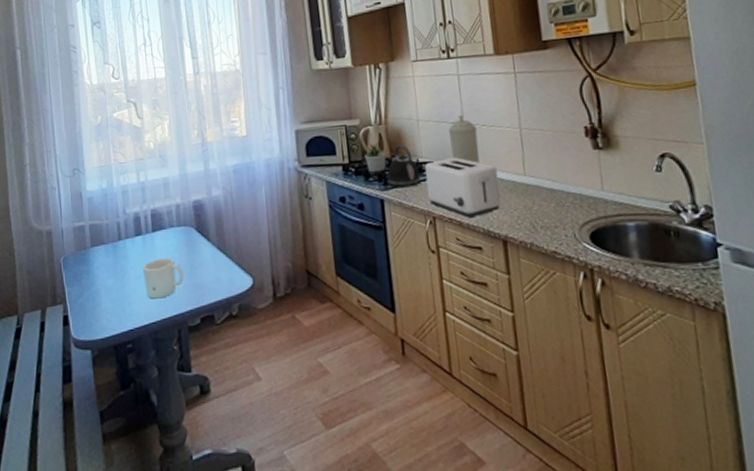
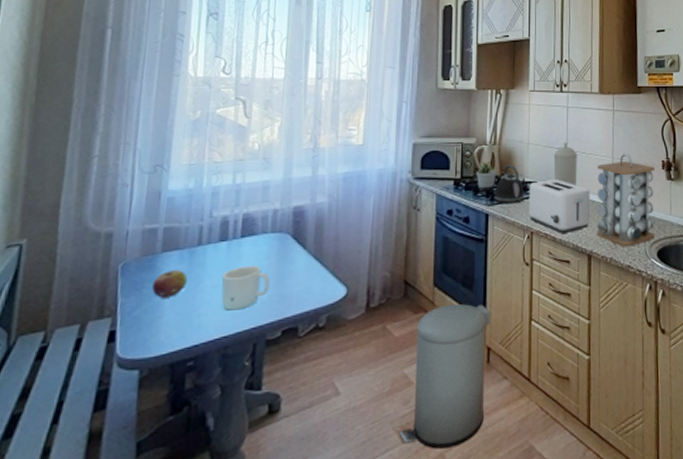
fruit: none [89,262,116,288] -> present [152,270,188,298]
pedal bin: none [322,293,407,438] -> present [399,303,490,449]
spice rack: none [502,121,585,230] -> present [596,153,656,247]

